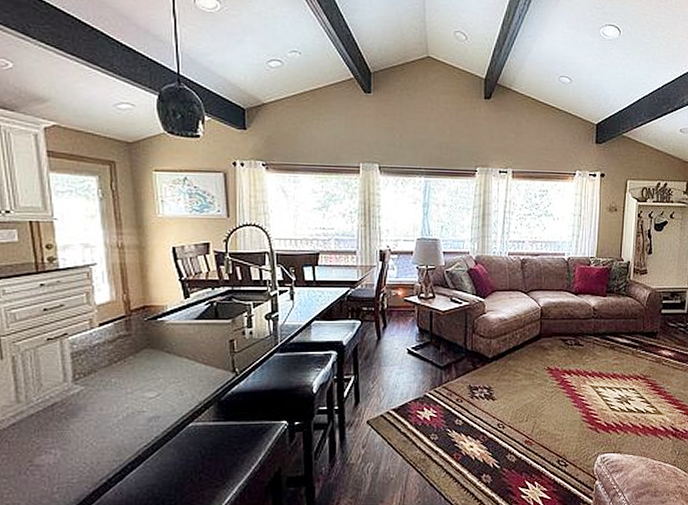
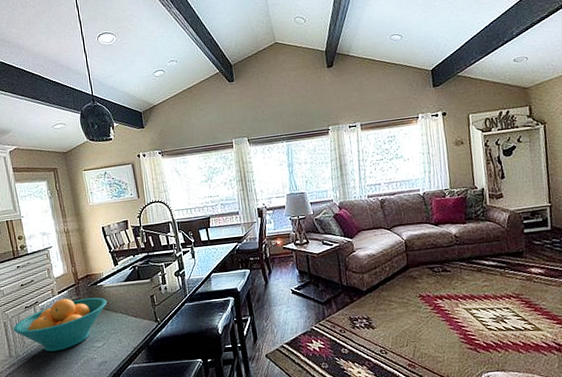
fruit bowl: none [25,333,169,399] -> present [13,297,107,352]

